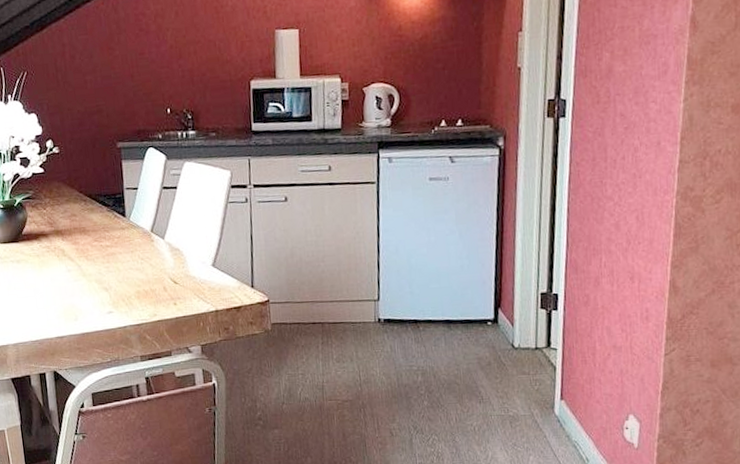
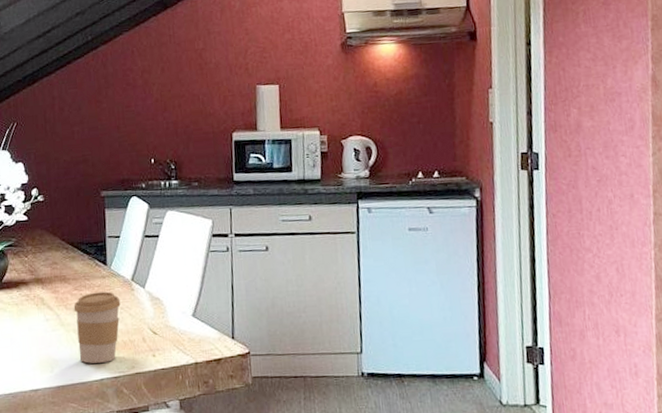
coffee cup: none [94,242,141,312] -> present [73,291,121,364]

